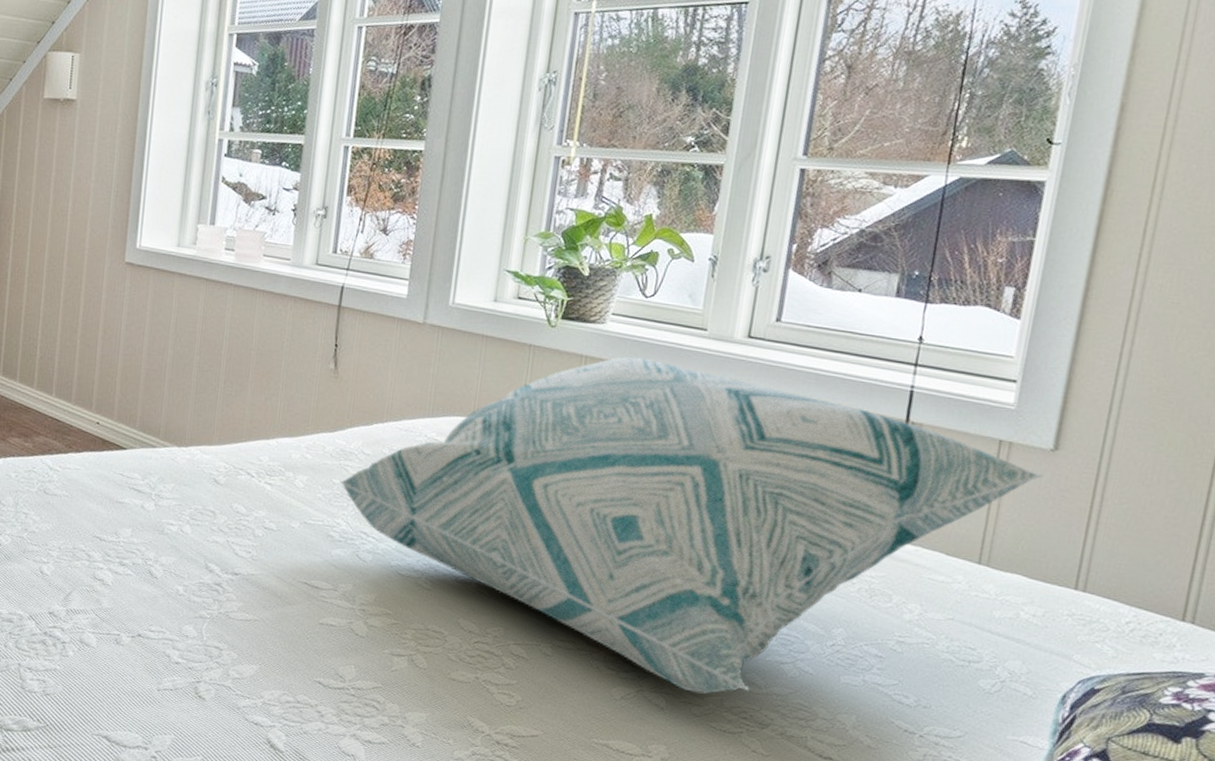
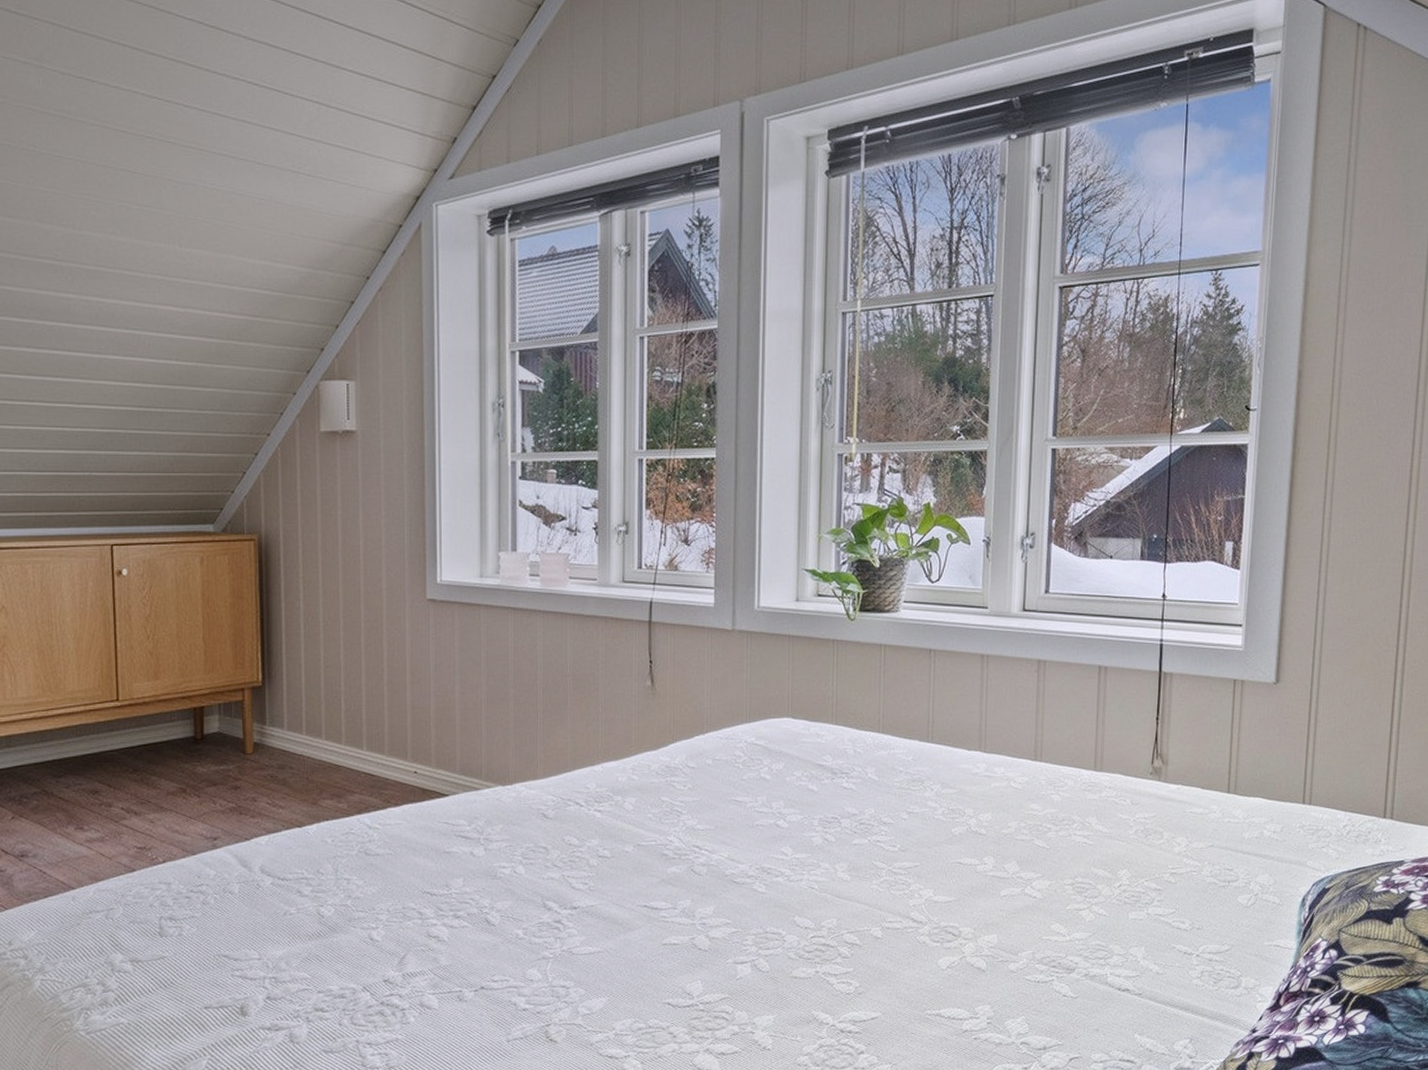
decorative pillow: present [338,357,1044,694] -> none [667,641,1270,951]

